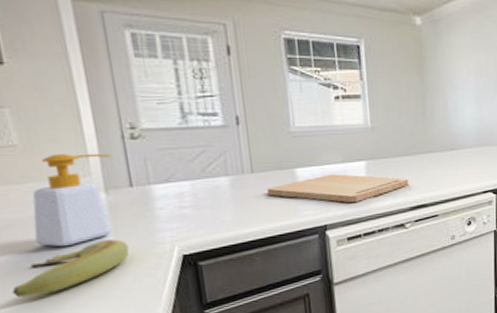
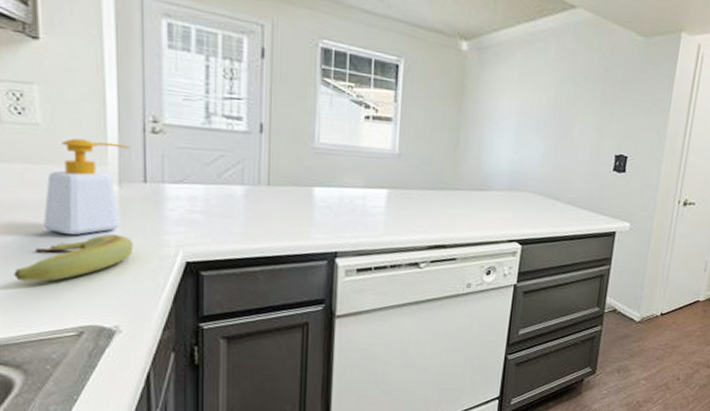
cutting board: present [266,174,409,203] -> none [281,198,430,233]

